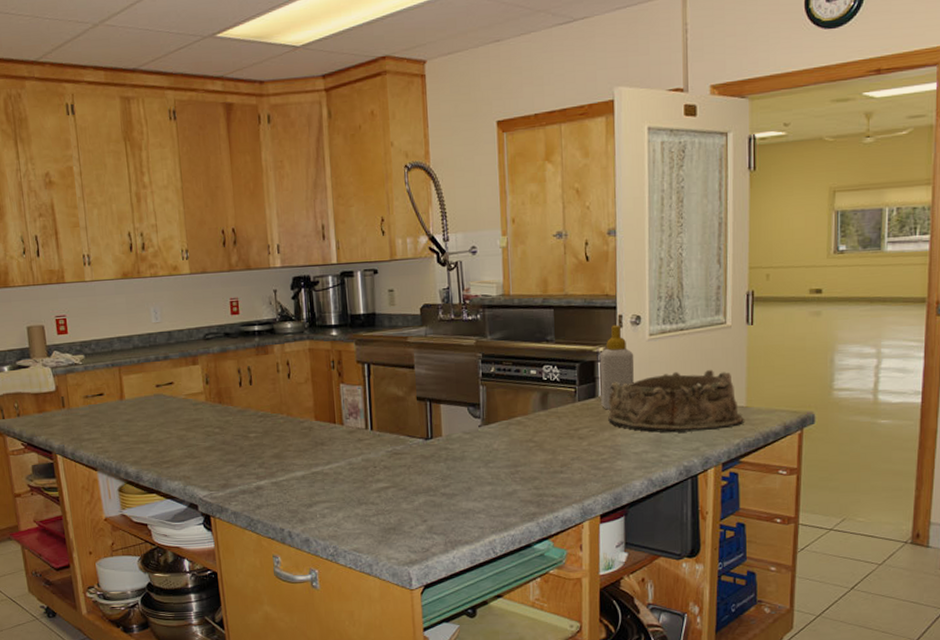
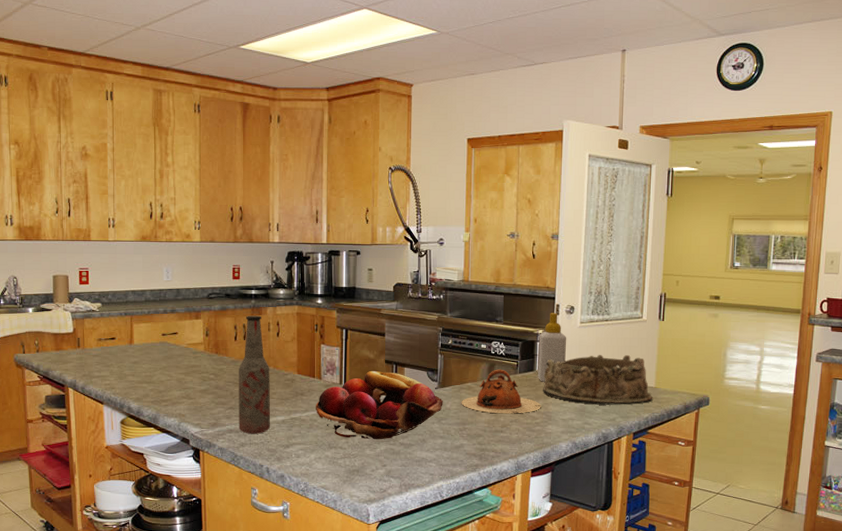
bottle: none [247,355,290,494] -> present [239,315,271,434]
fruit basket: none [339,410,489,492] -> present [316,370,443,440]
teapot: none [510,398,608,451] -> present [461,369,541,414]

